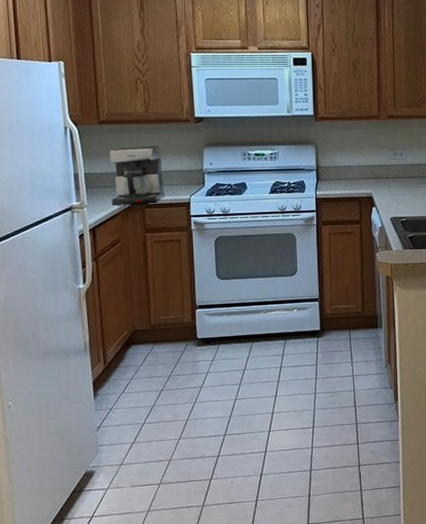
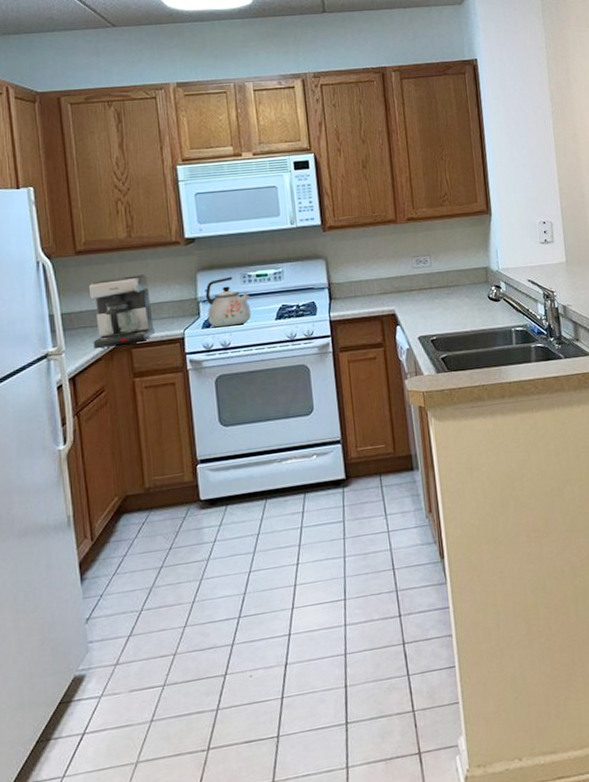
kettle: none [210,153,249,197] -> present [205,276,251,328]

